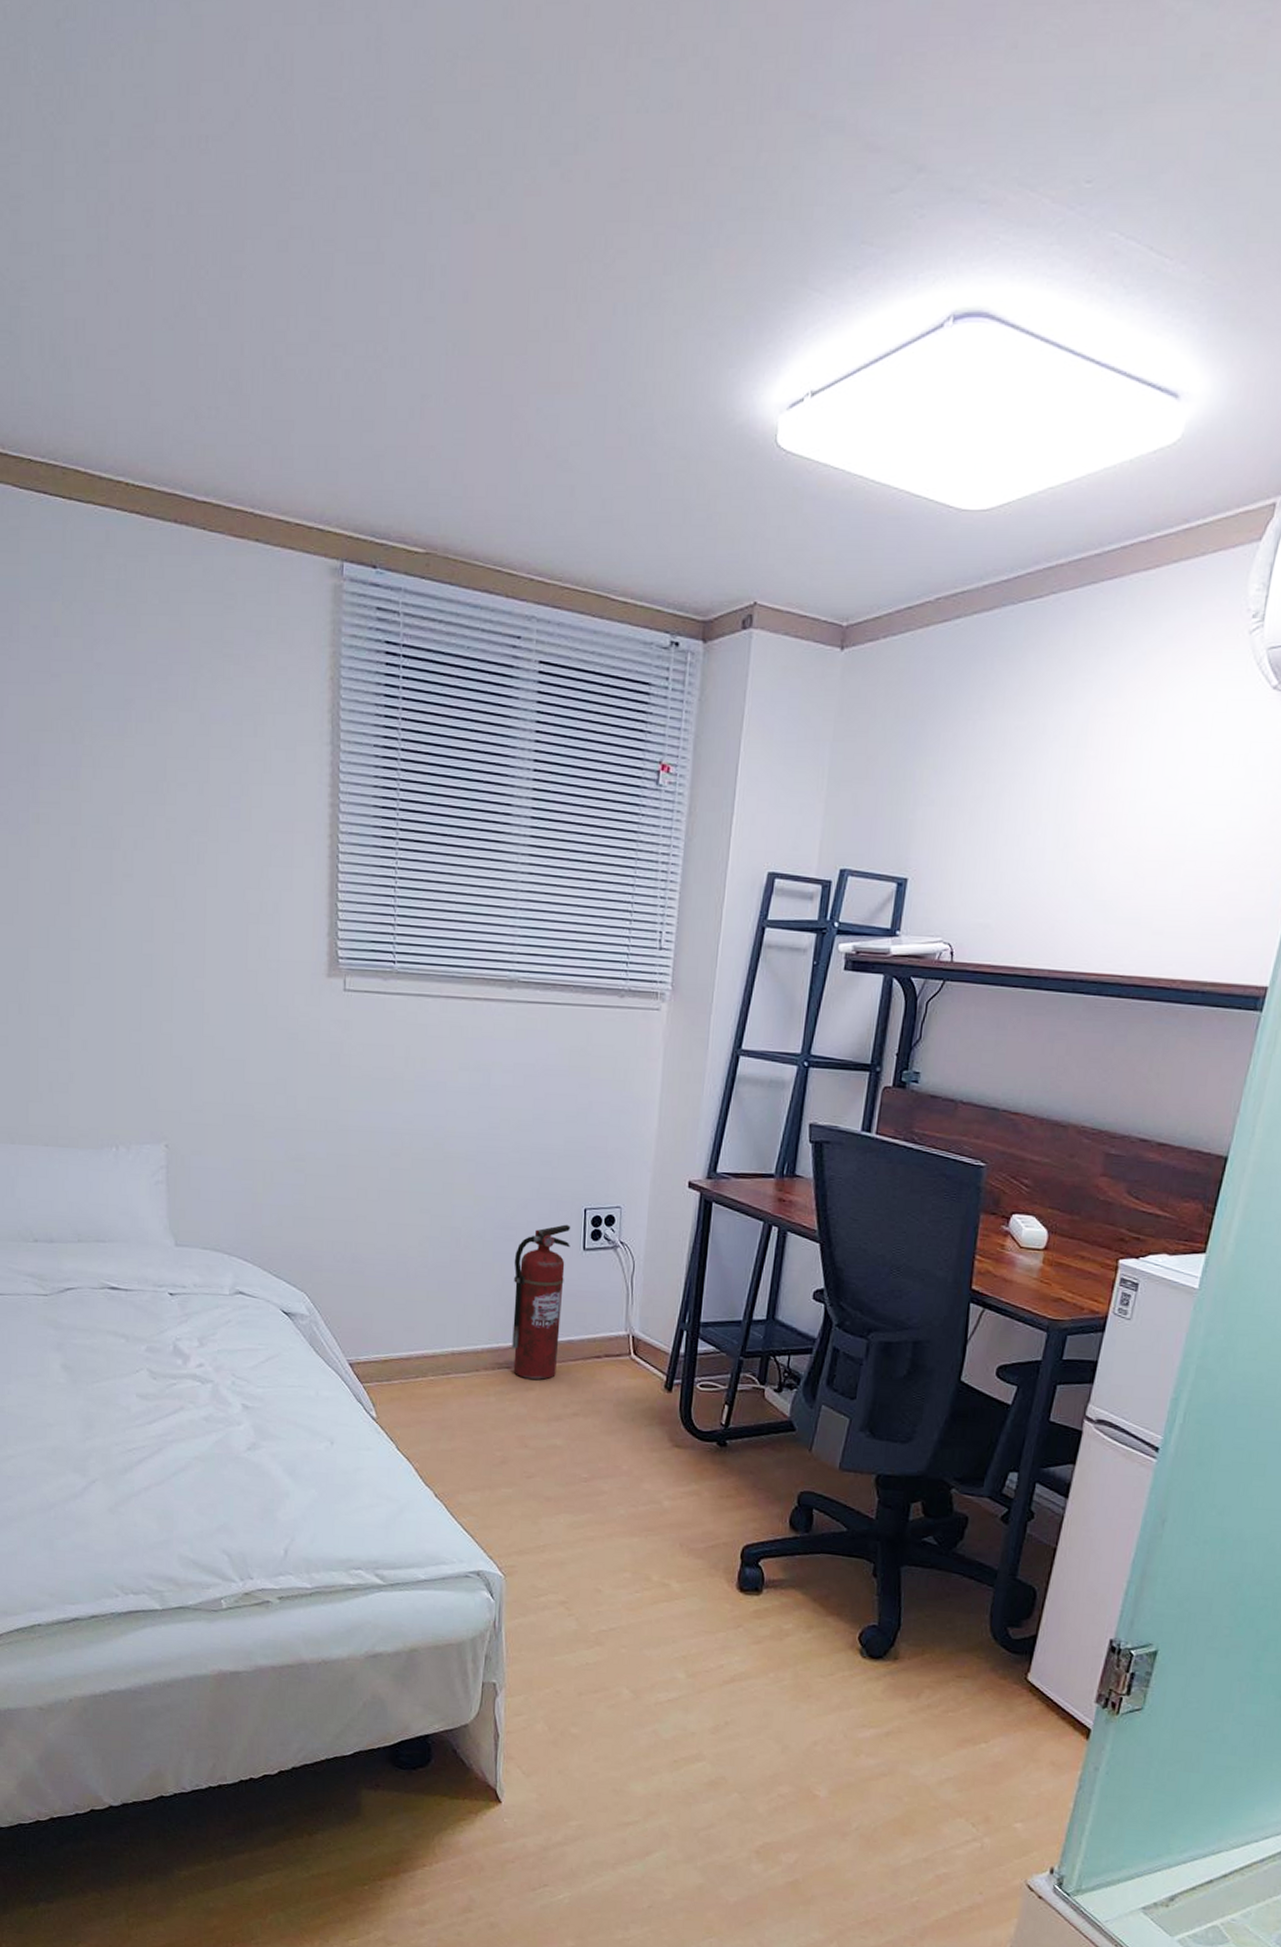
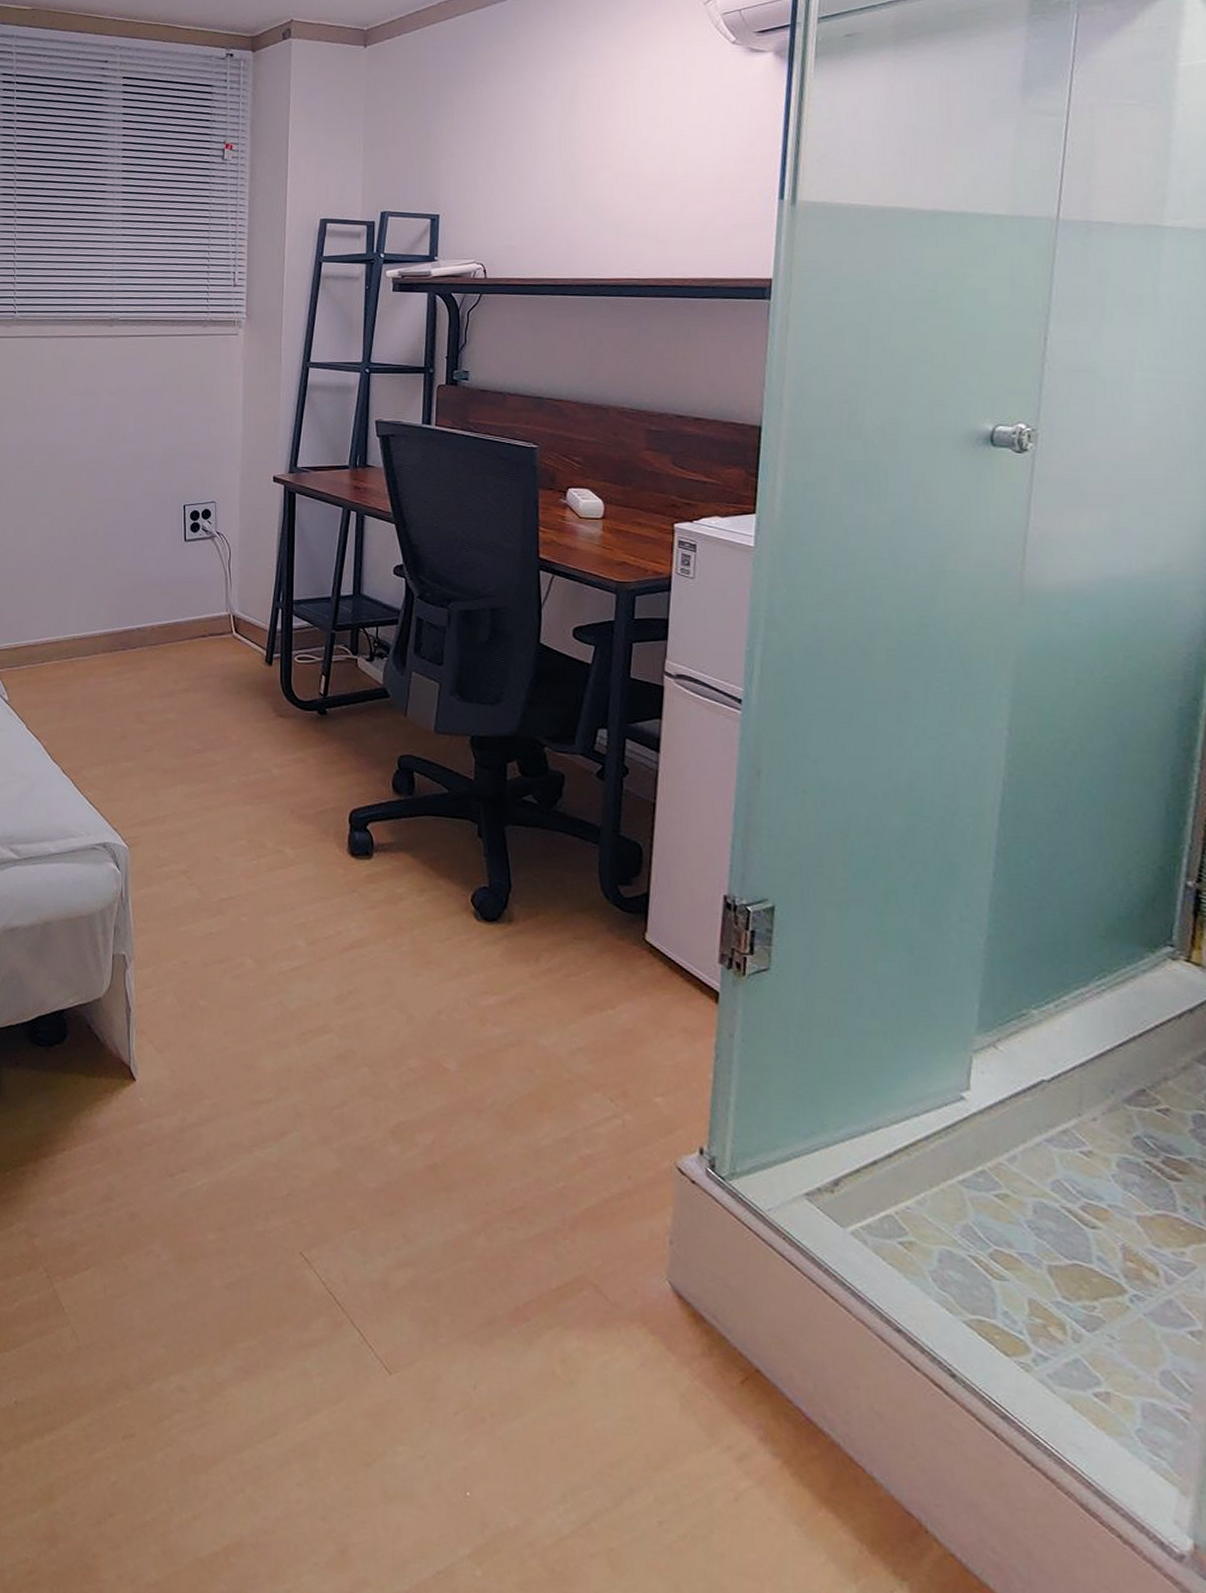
fire extinguisher: present [512,1224,571,1380] -> none [124,520,173,659]

